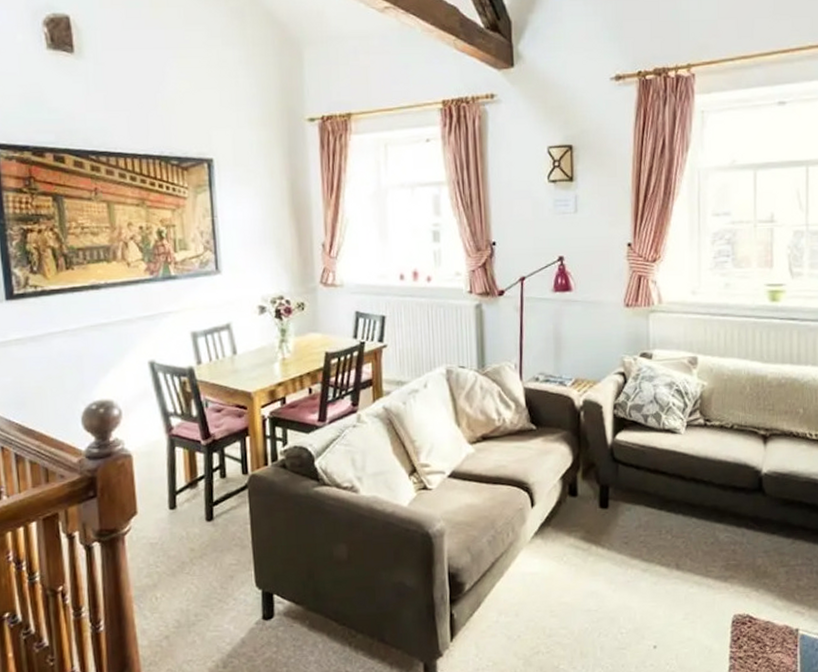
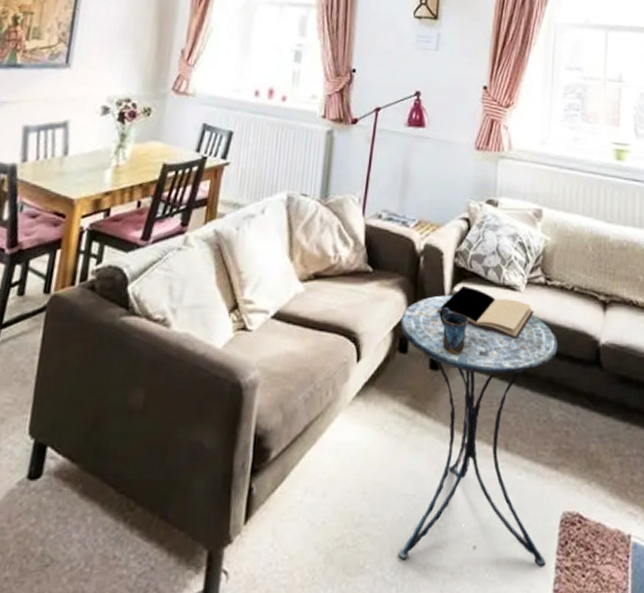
side table: none [568,442,721,660] -> present [397,294,558,567]
book: none [601,433,696,476] -> present [437,285,534,340]
mug: none [604,453,633,494] -> present [439,306,469,355]

